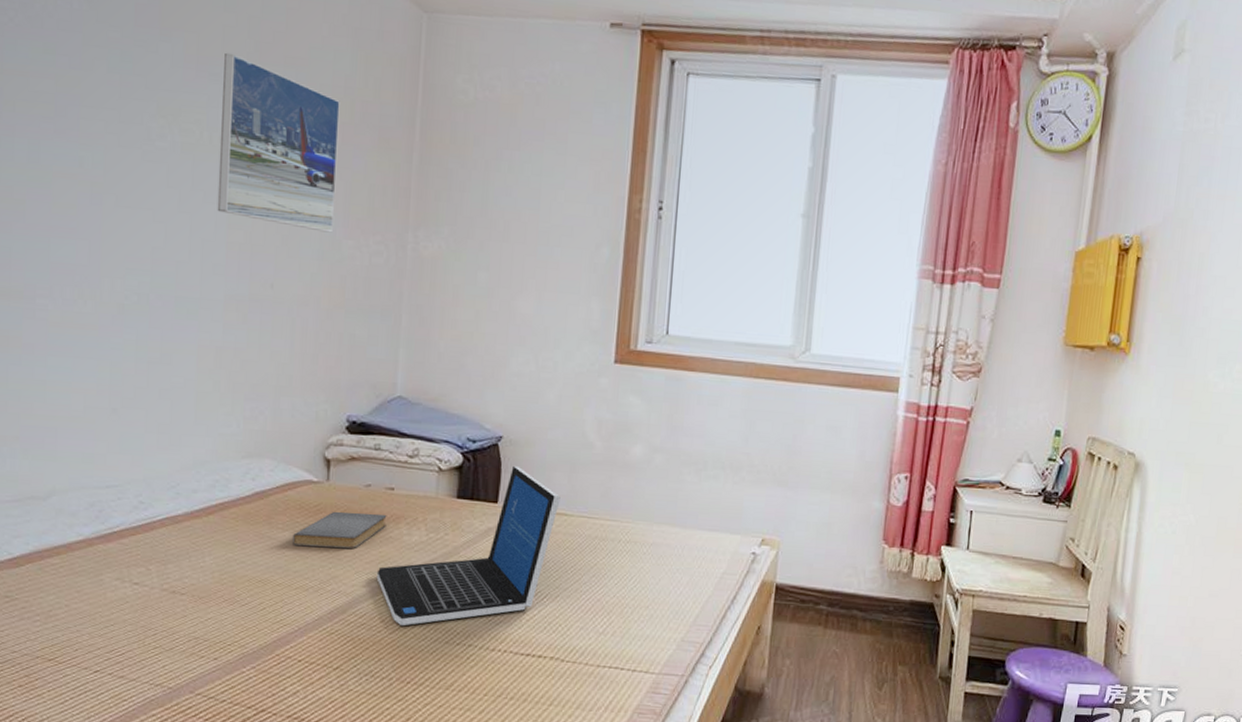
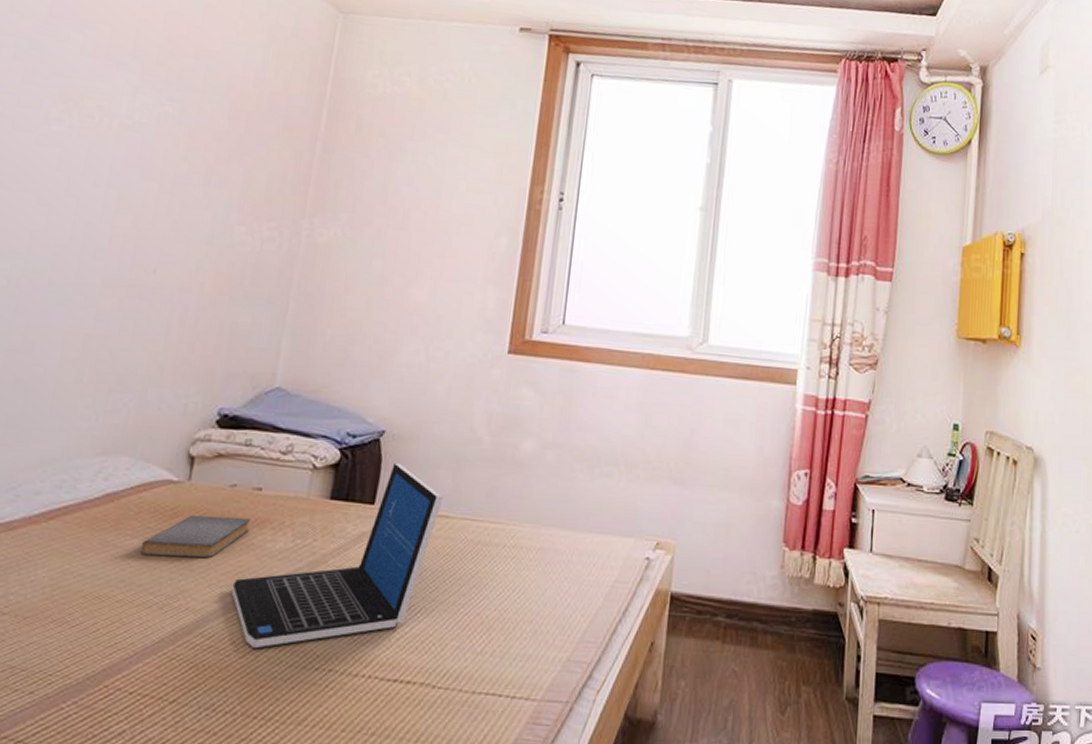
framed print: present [217,52,340,233] -> none [106,43,248,218]

